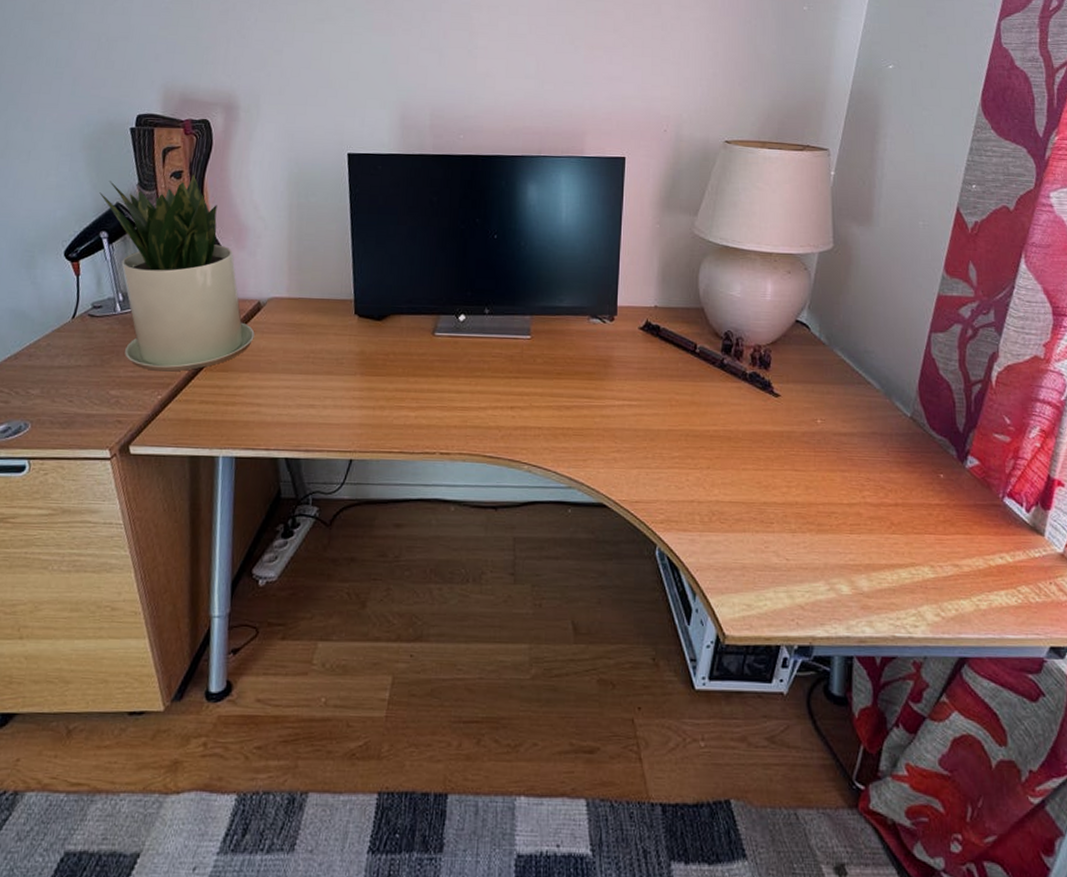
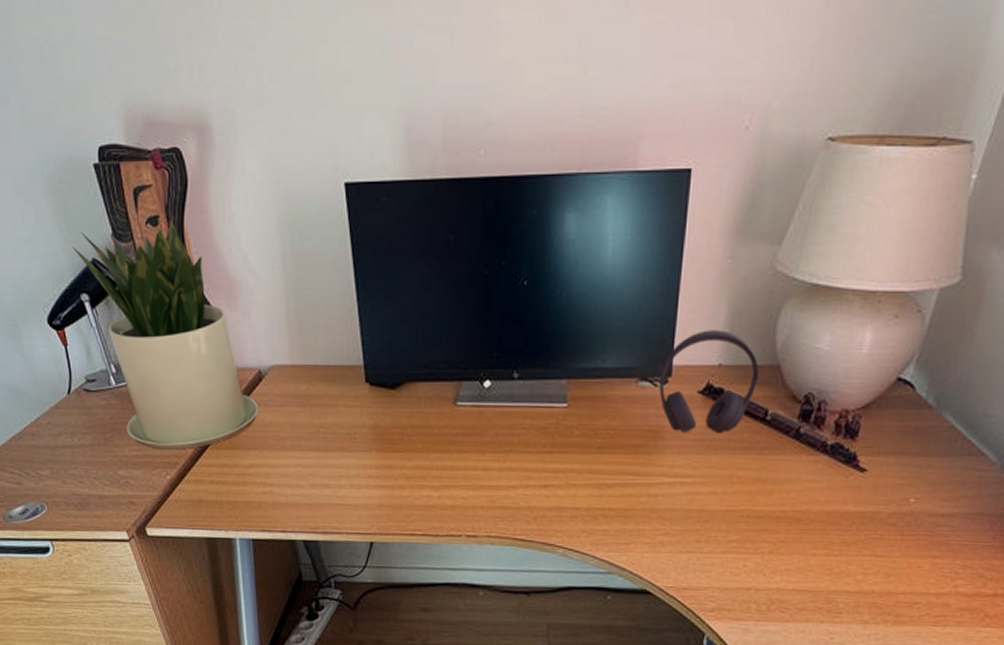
headphones: none [607,278,688,364] -> present [659,330,760,434]

